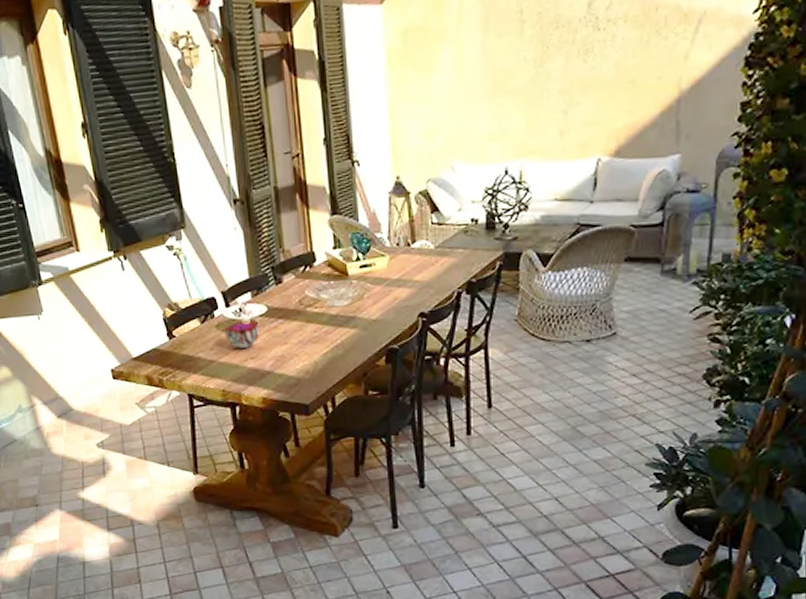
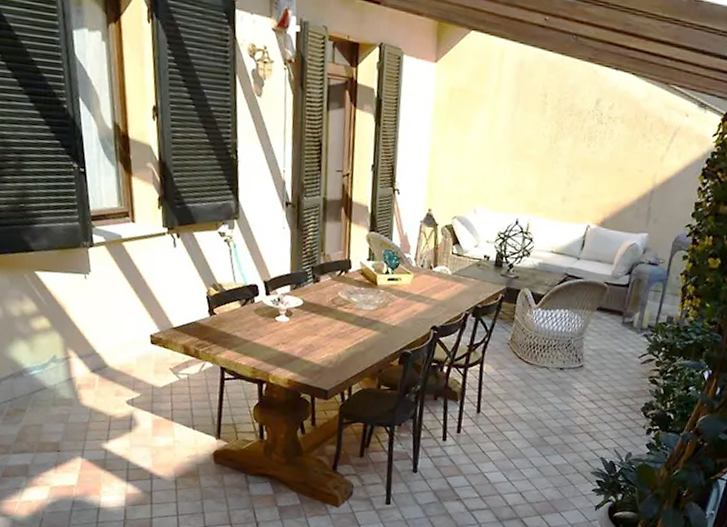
decorative bowl: present [225,321,260,348] -> none [262,310,294,334]

